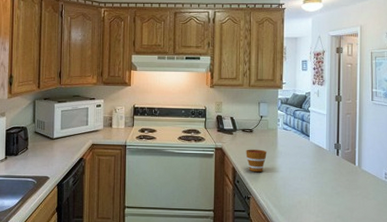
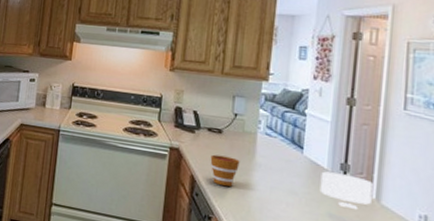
bowl: none [322,151,356,176] -> present [319,171,373,211]

